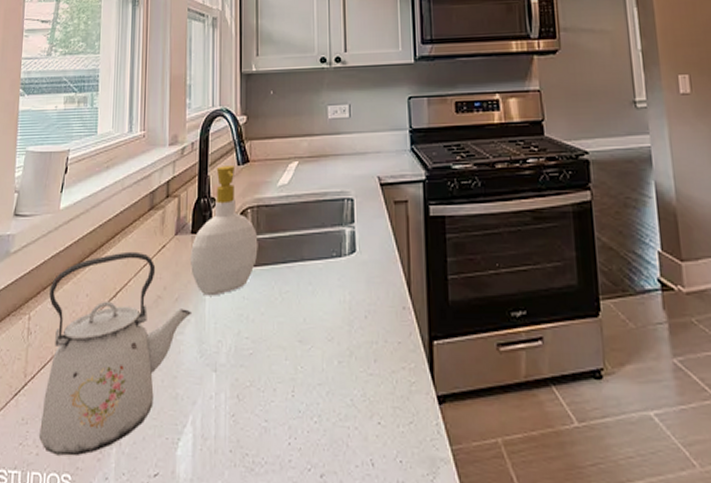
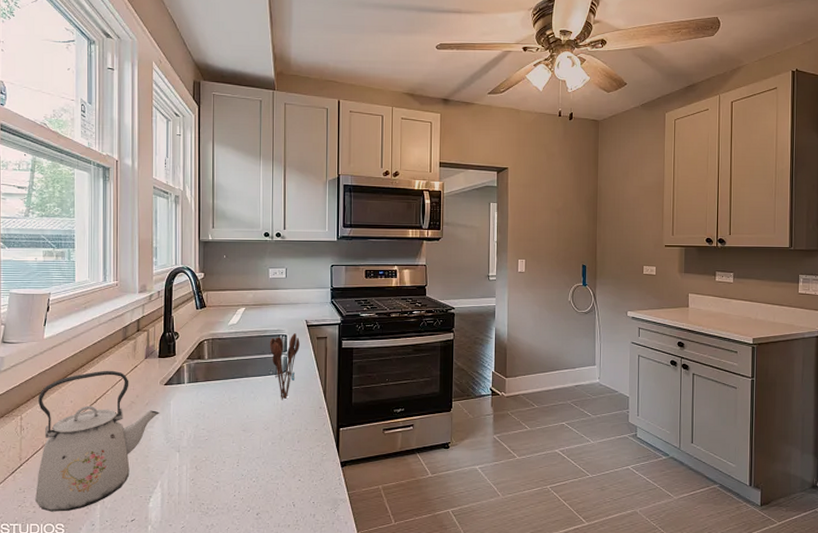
soap bottle: present [189,166,258,296] -> none [157,309,213,401]
utensil holder: none [330,196,372,295] -> present [269,333,300,400]

